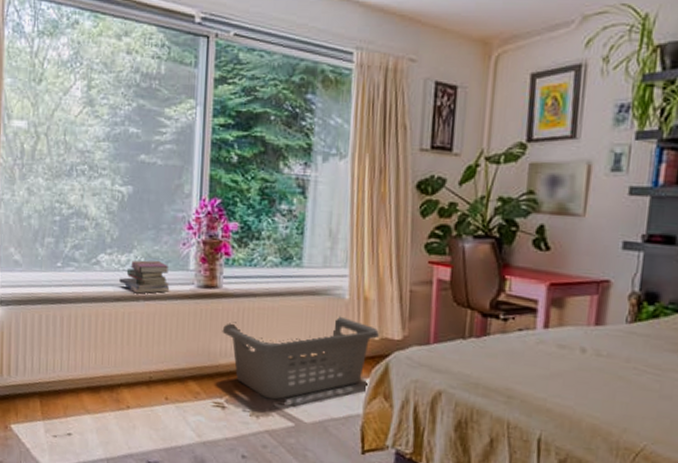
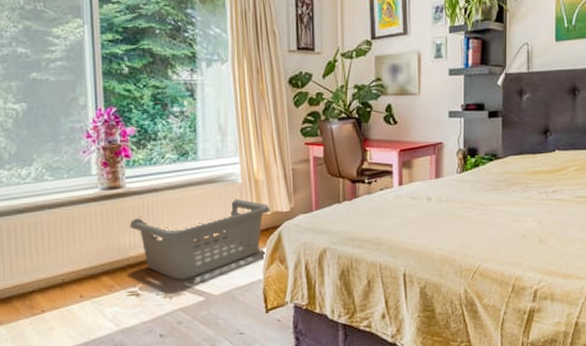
books: present [119,260,170,294] -> none [21,169,75,203]

